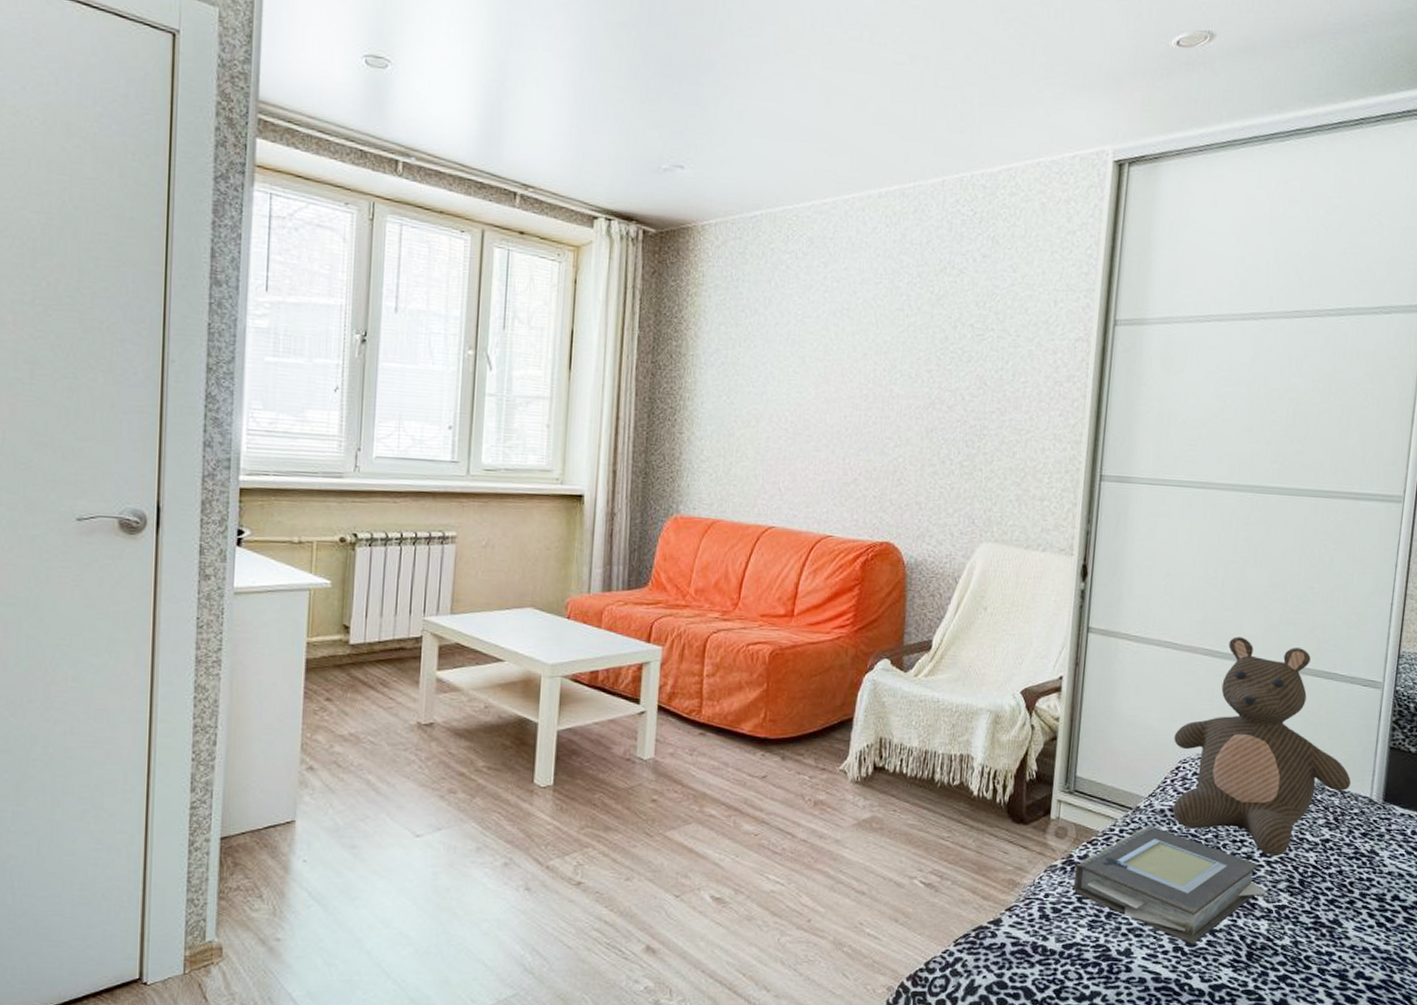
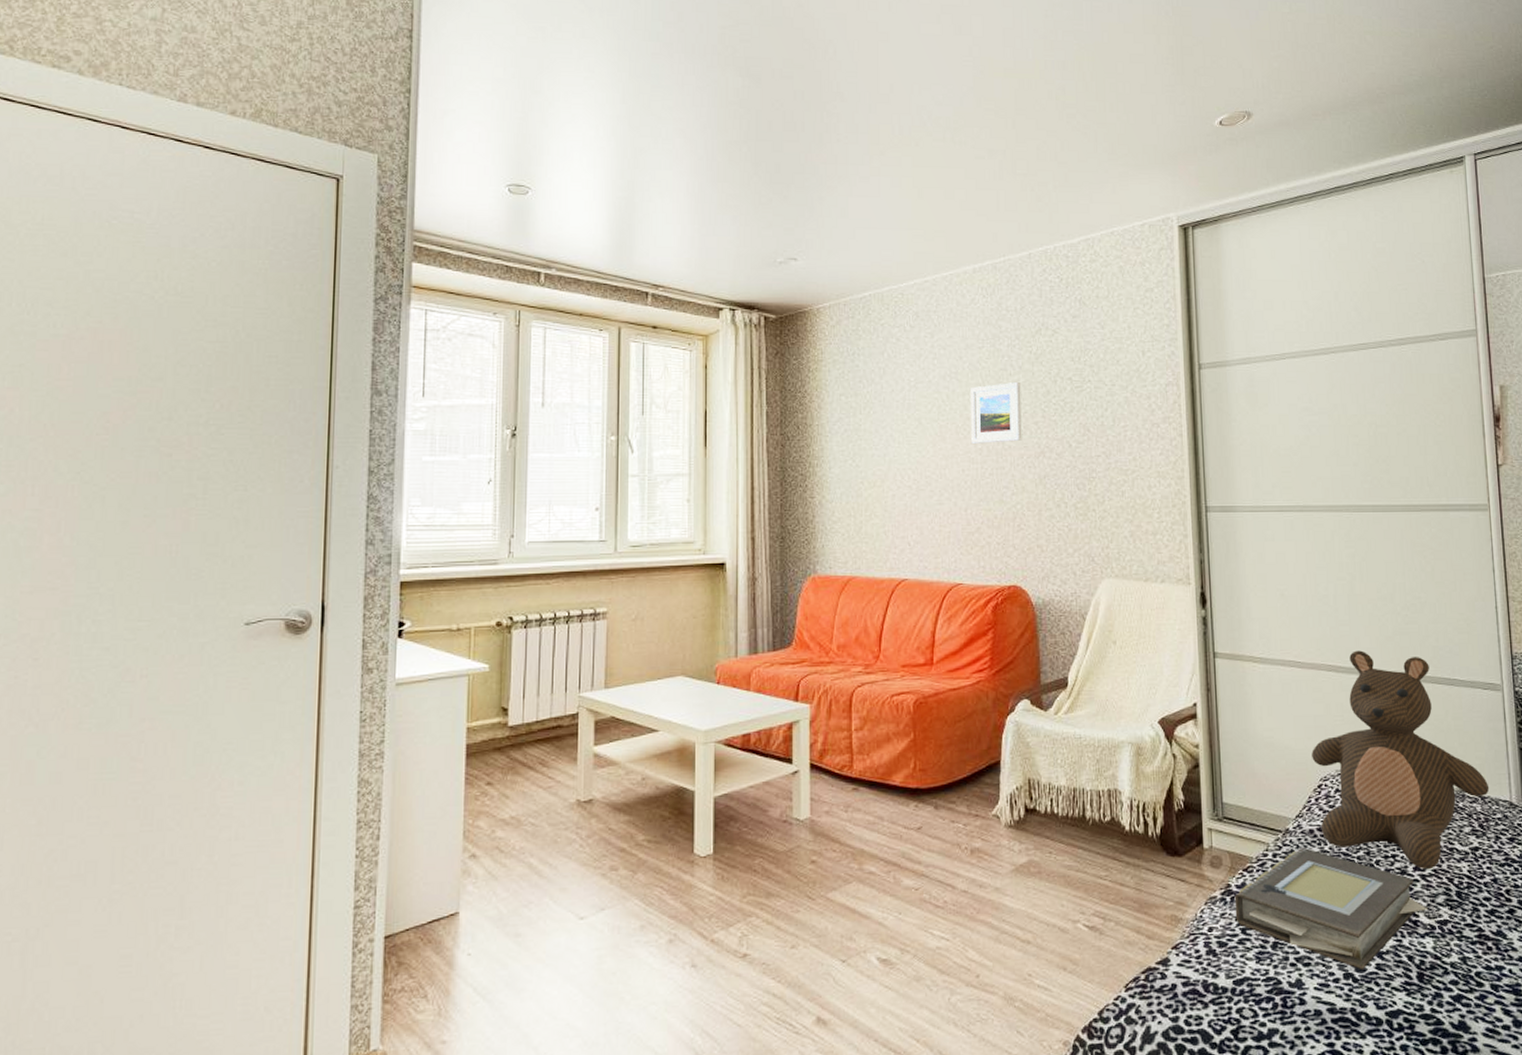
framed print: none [857,324,917,390] -> present [970,382,1022,443]

